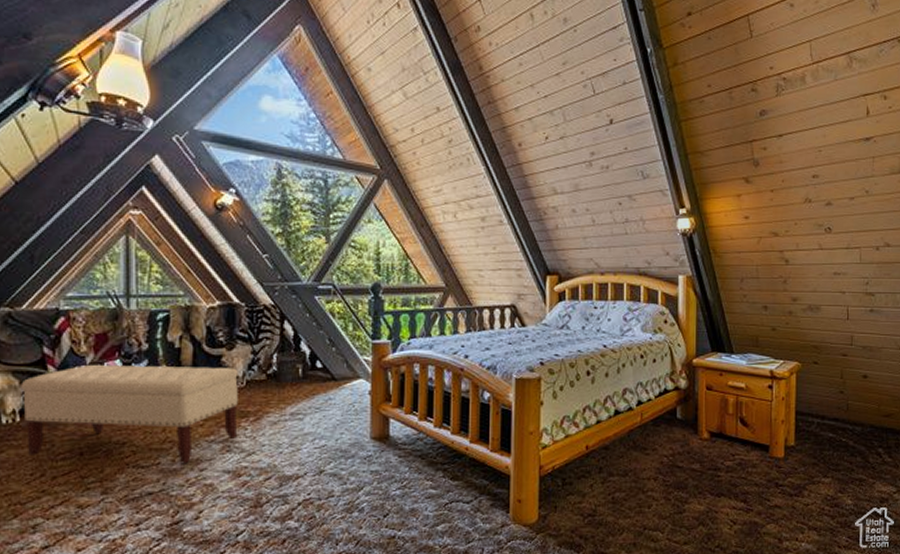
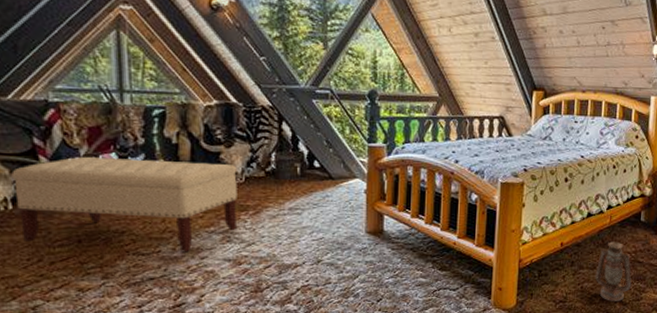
lantern: none [628,443,671,515] -> present [595,241,632,301]

